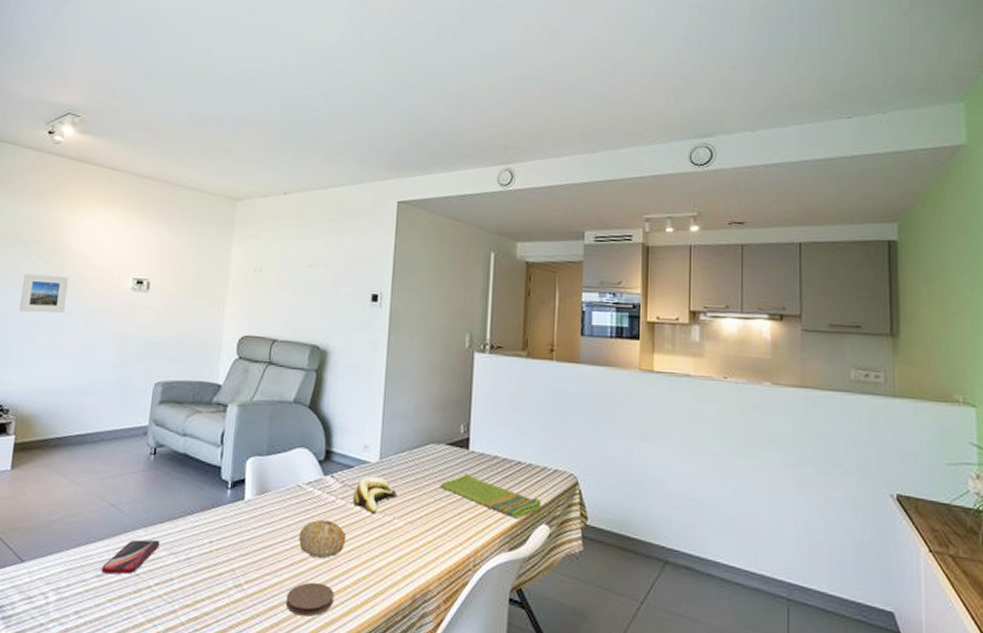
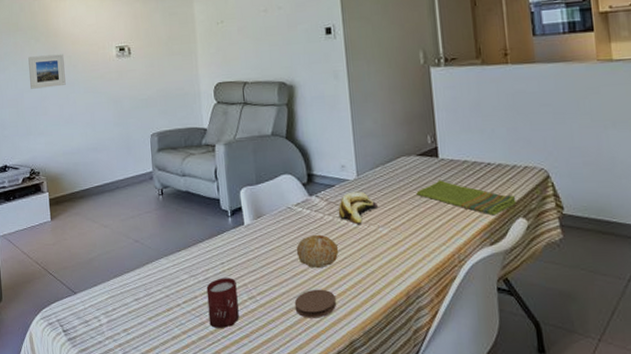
smartphone: present [101,539,160,574] -> none [138,266,181,297]
cup: none [182,559,223,620] -> present [206,278,239,328]

